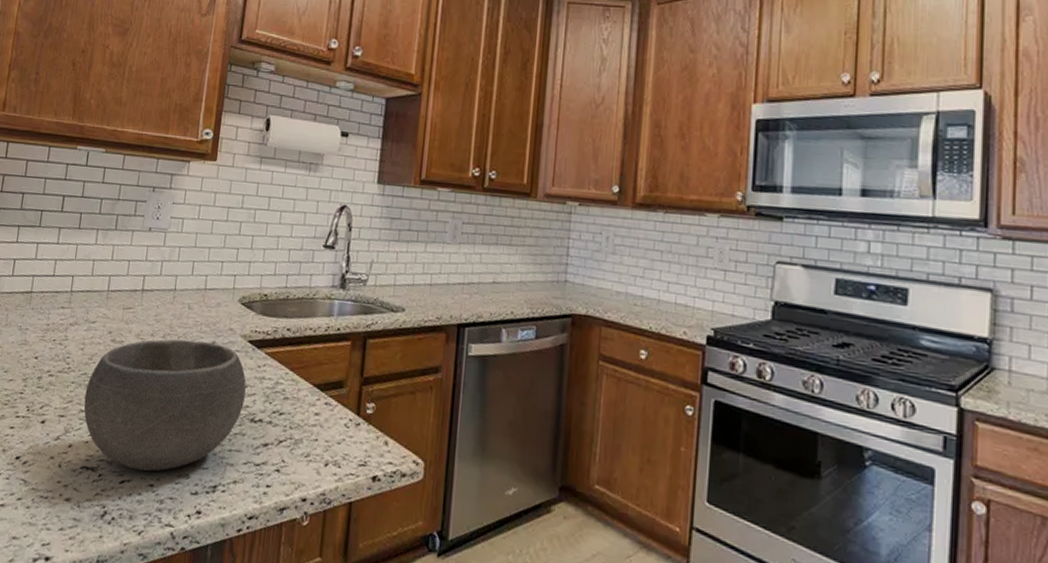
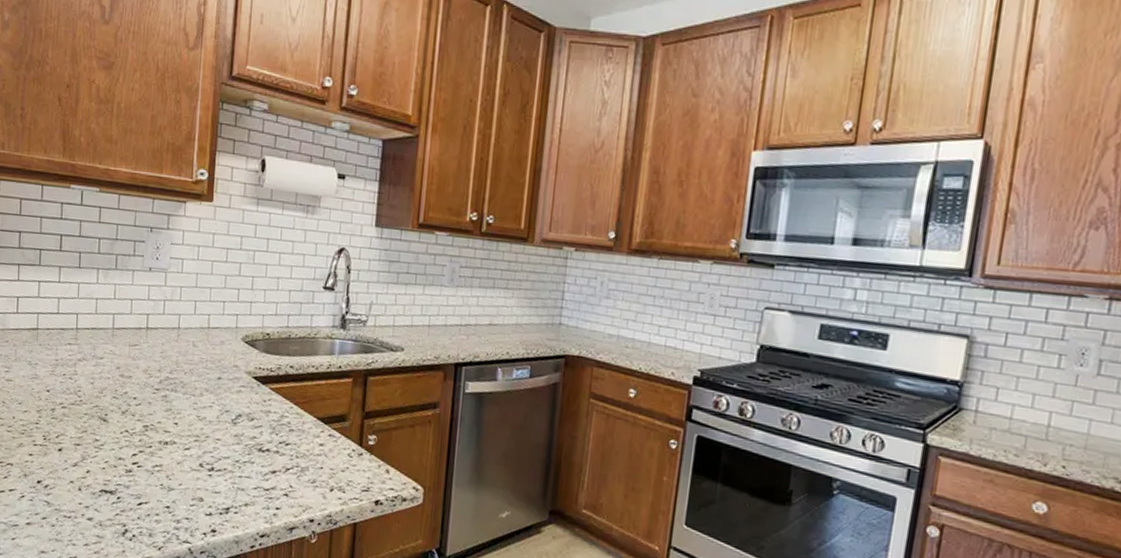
bowl: present [84,339,246,472] -> none [98,374,253,495]

